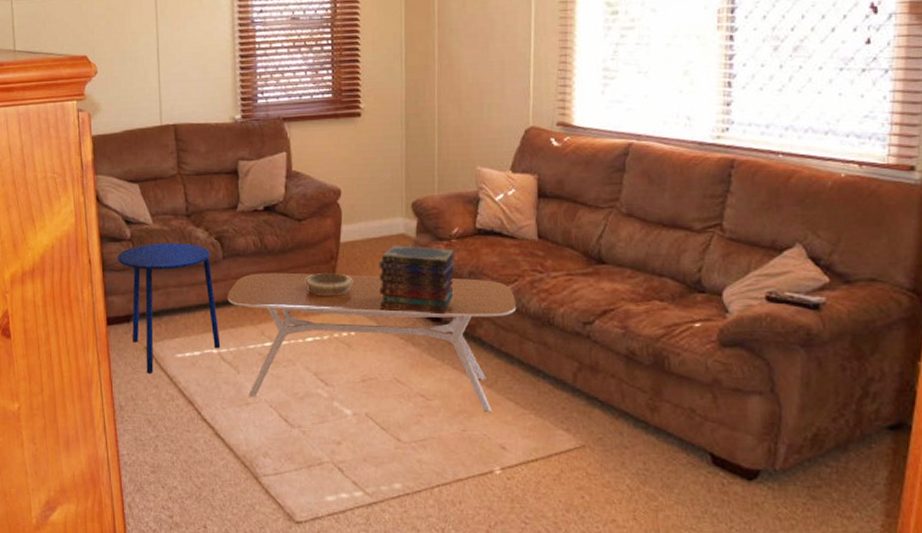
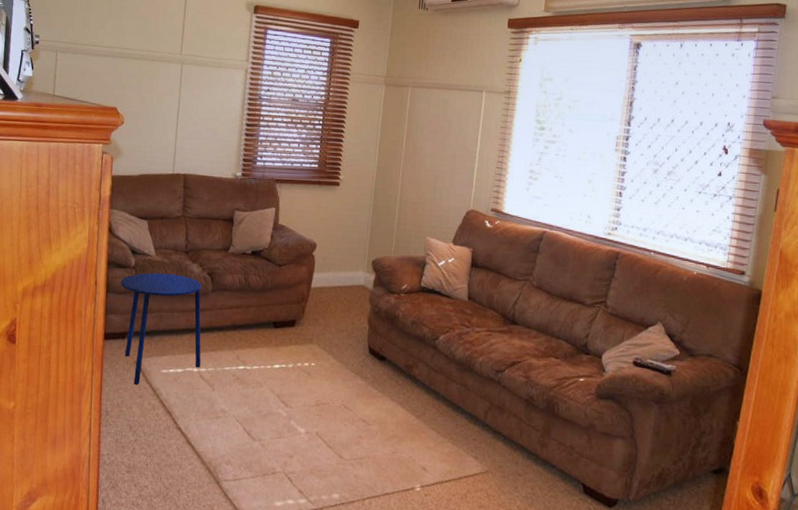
coffee table: present [227,272,517,412] -> none [211,306,447,439]
decorative bowl: present [305,272,353,296] -> none [278,311,318,332]
book stack: present [379,245,456,315] -> none [337,294,403,355]

